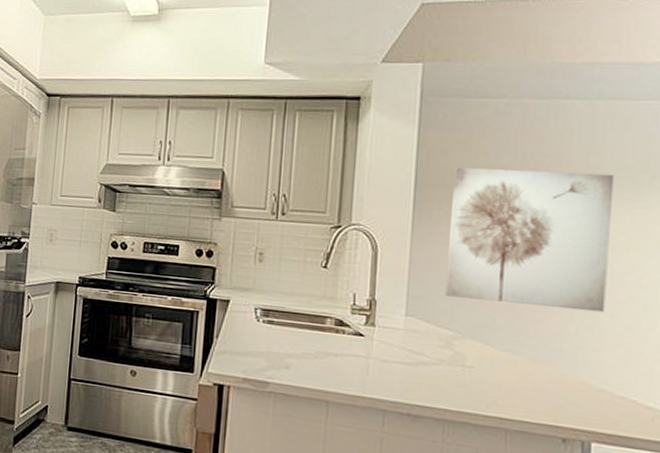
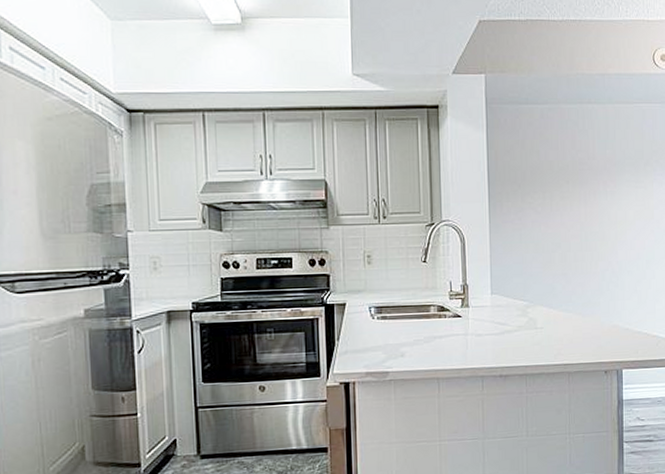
wall art: present [444,167,615,313] -> none [516,163,624,273]

